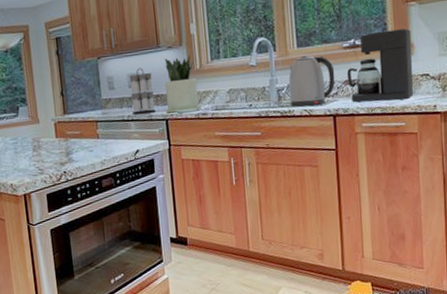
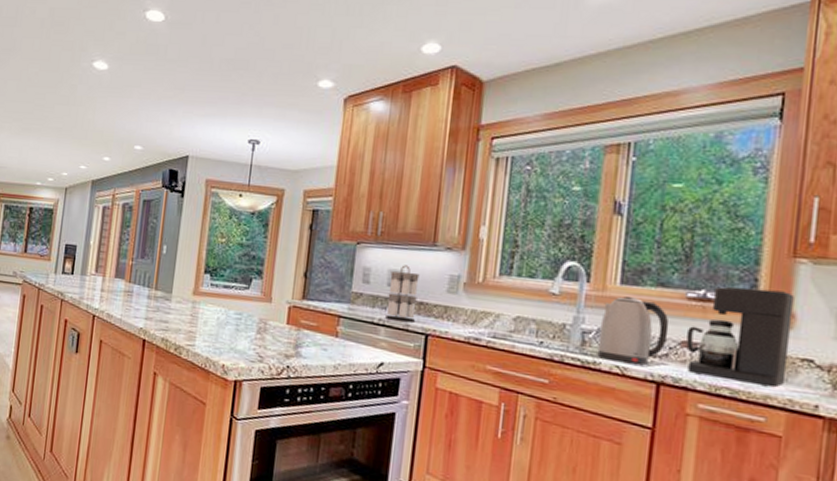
planter: present [164,55,202,114] -> none [426,261,477,334]

